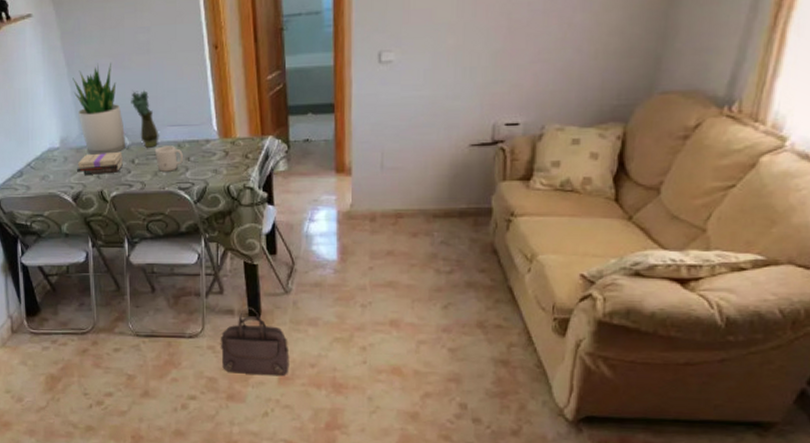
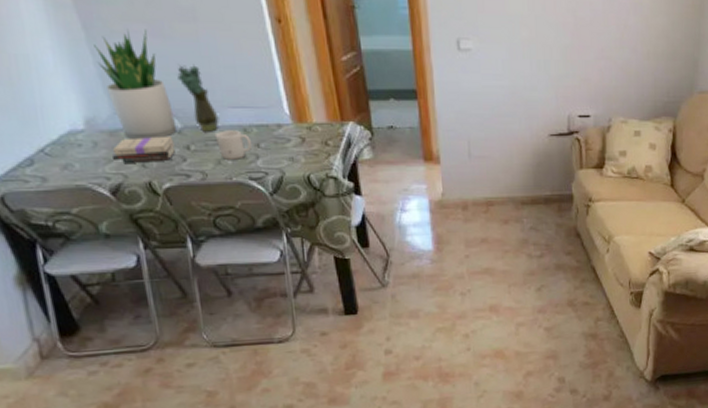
handbag: present [220,307,290,376] -> none [314,304,394,375]

